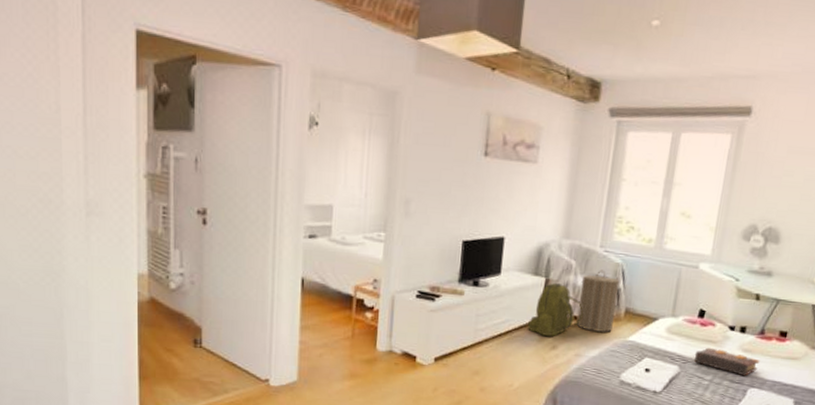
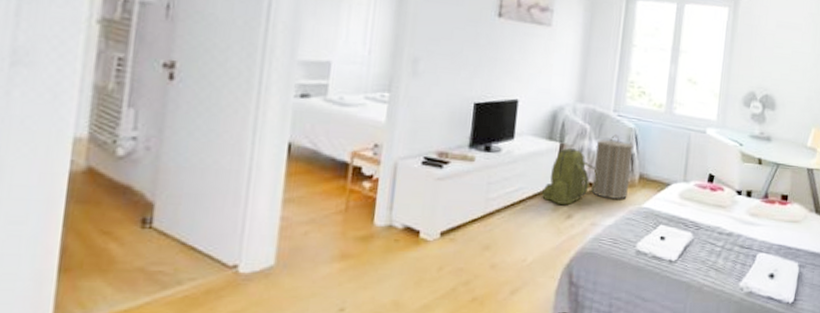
book: present [693,347,760,377] -> none [705,212,766,241]

